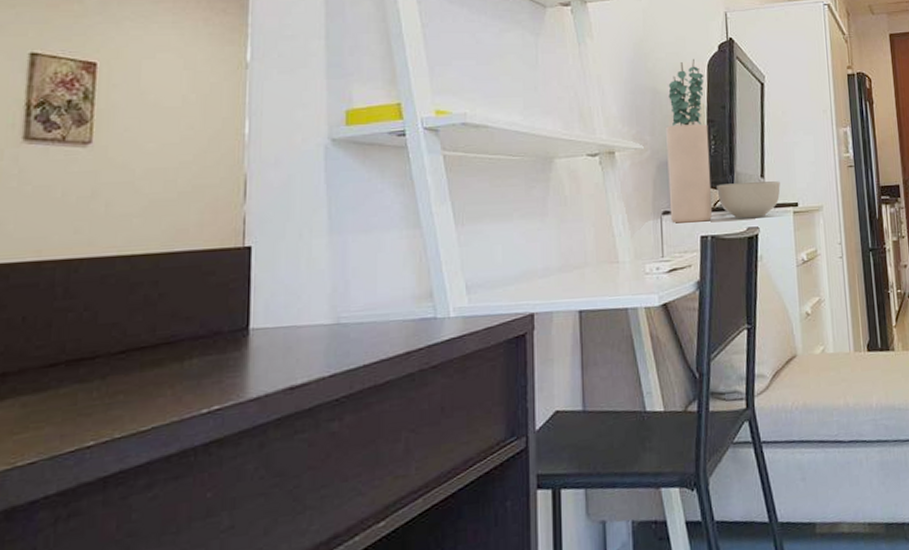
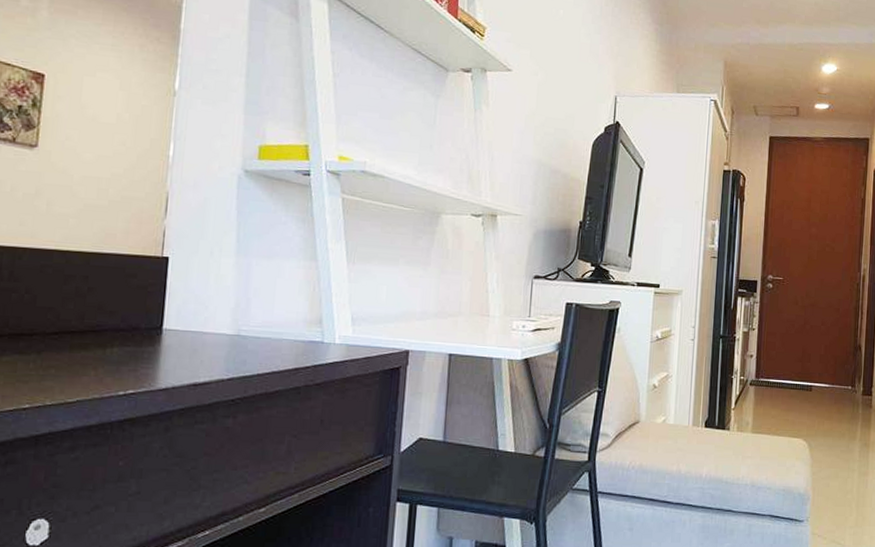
vase: present [666,58,713,224] -> none [540,137,588,290]
bowl: present [717,181,780,218] -> none [586,257,646,293]

